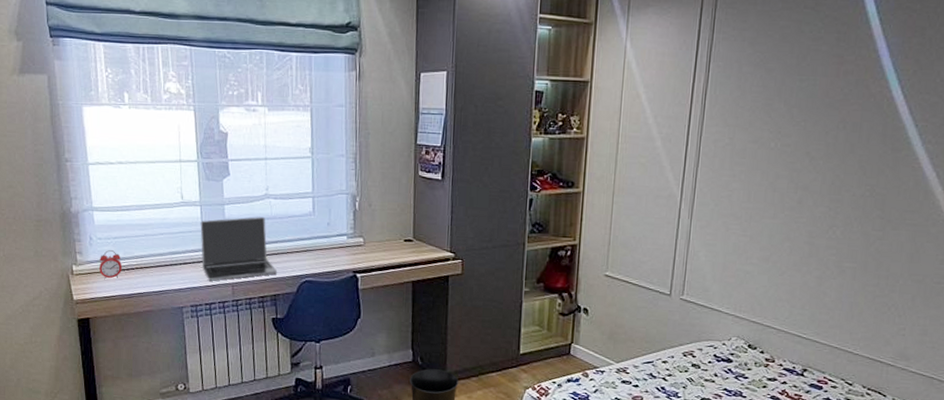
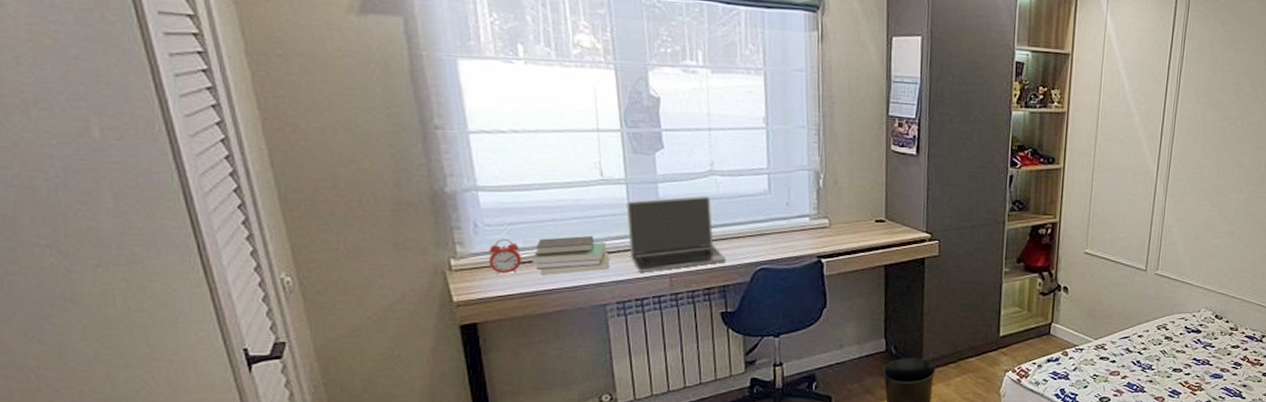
books: none [130,248,186,281] -> present [532,235,609,276]

